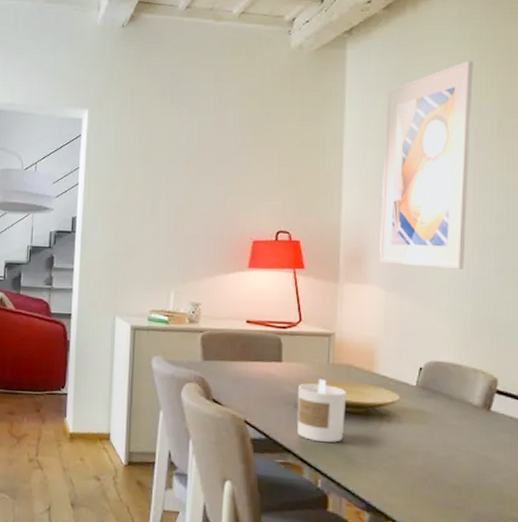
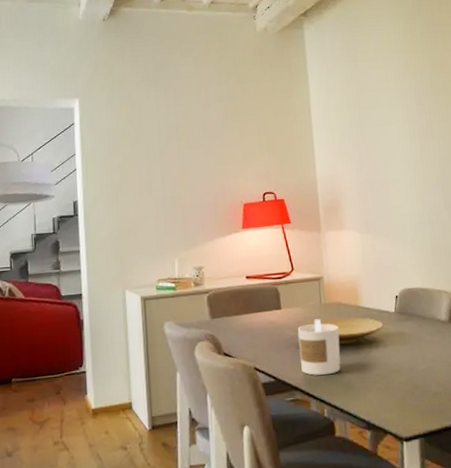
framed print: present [379,61,473,269] -> none [341,33,420,210]

